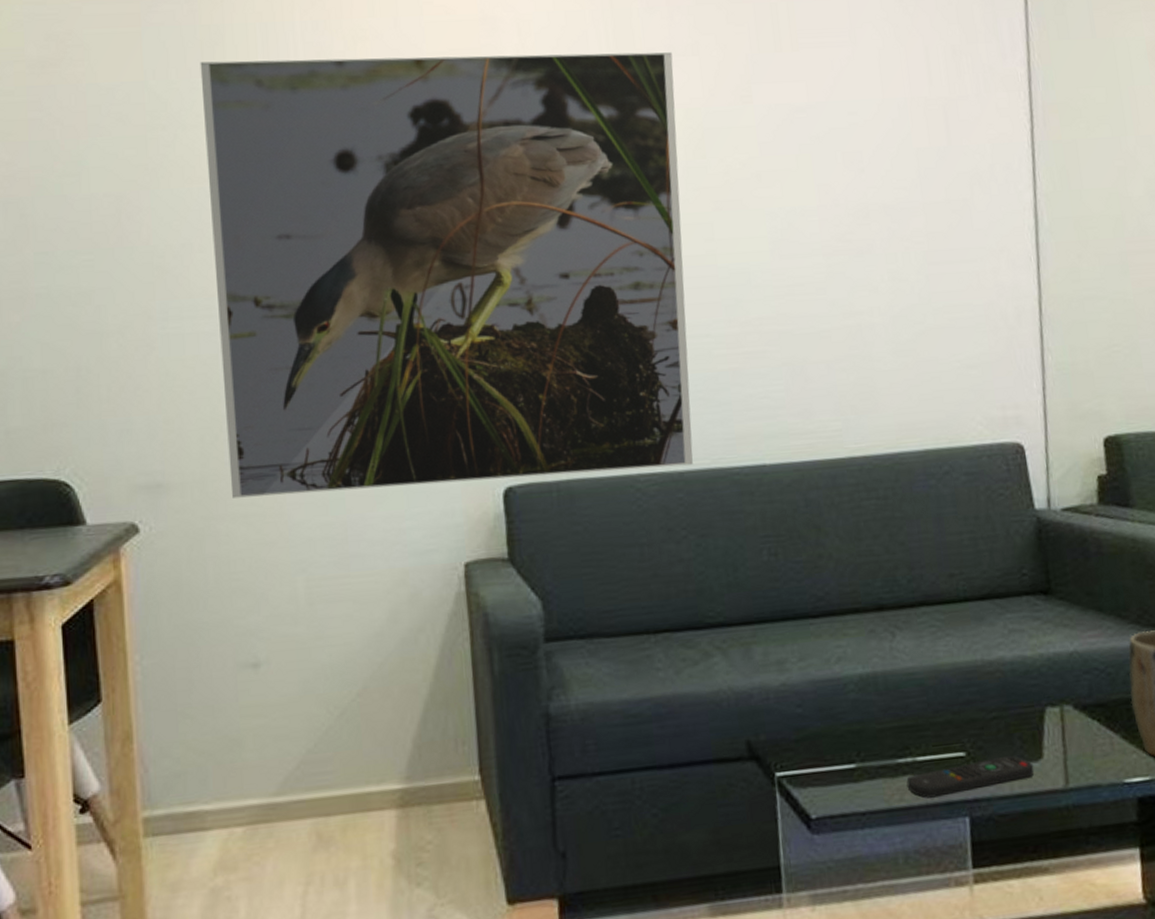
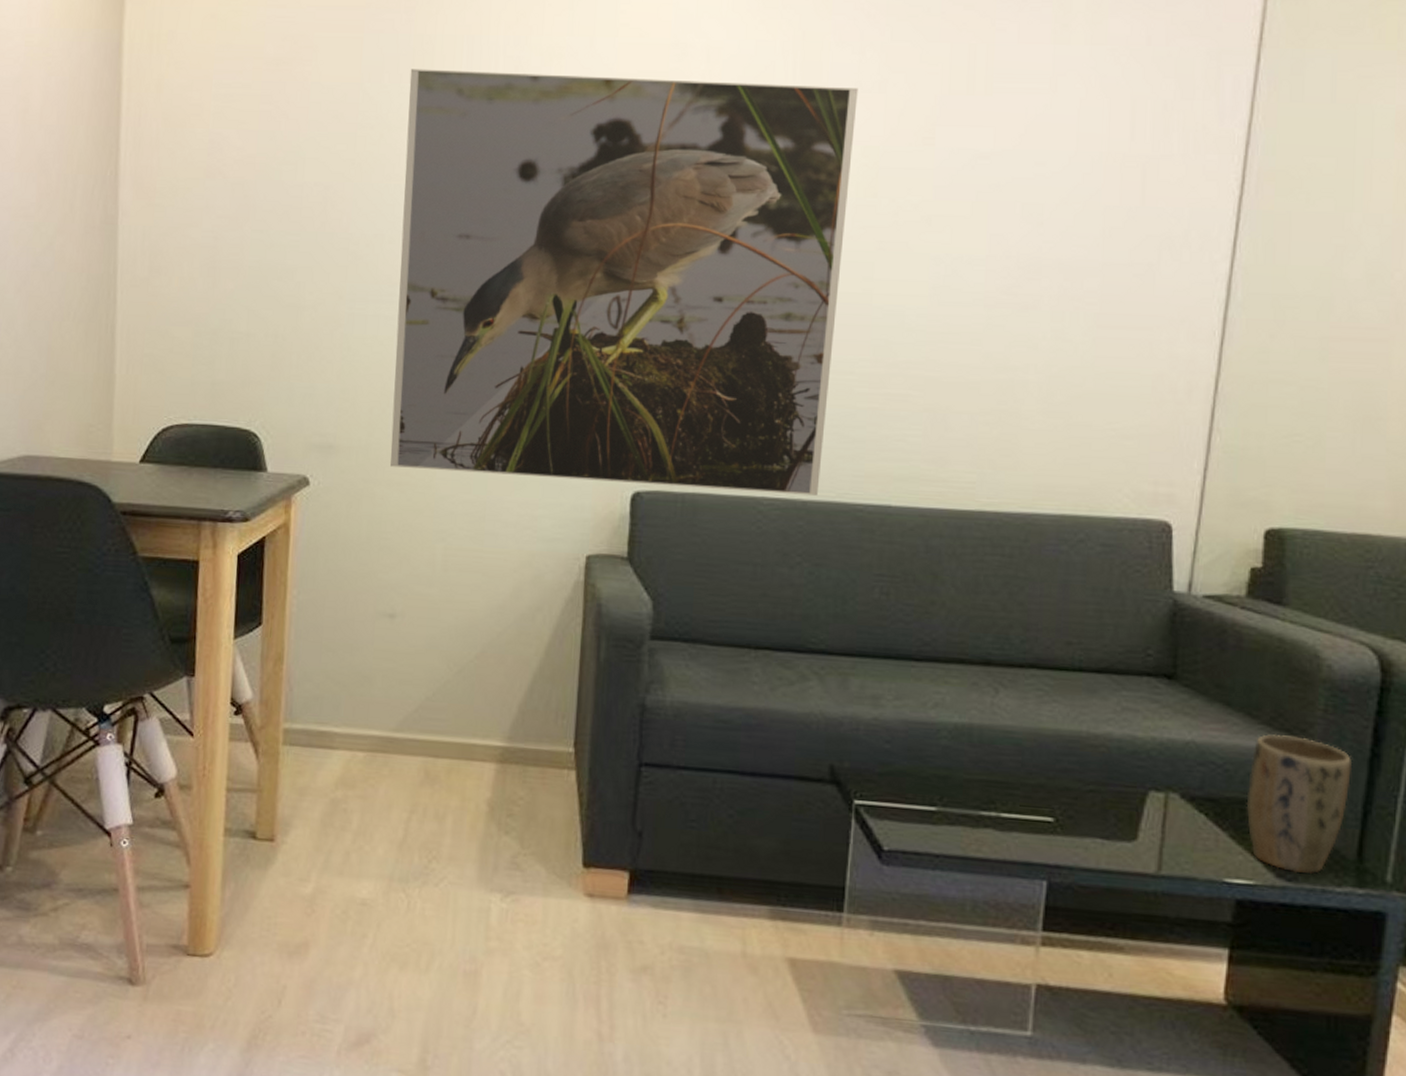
remote control: present [906,755,1034,798] -> none [986,829,1126,856]

